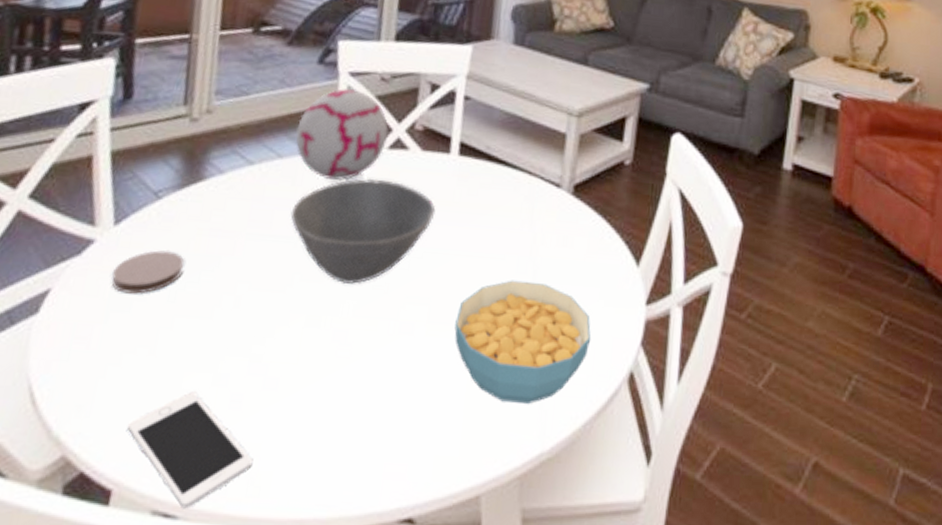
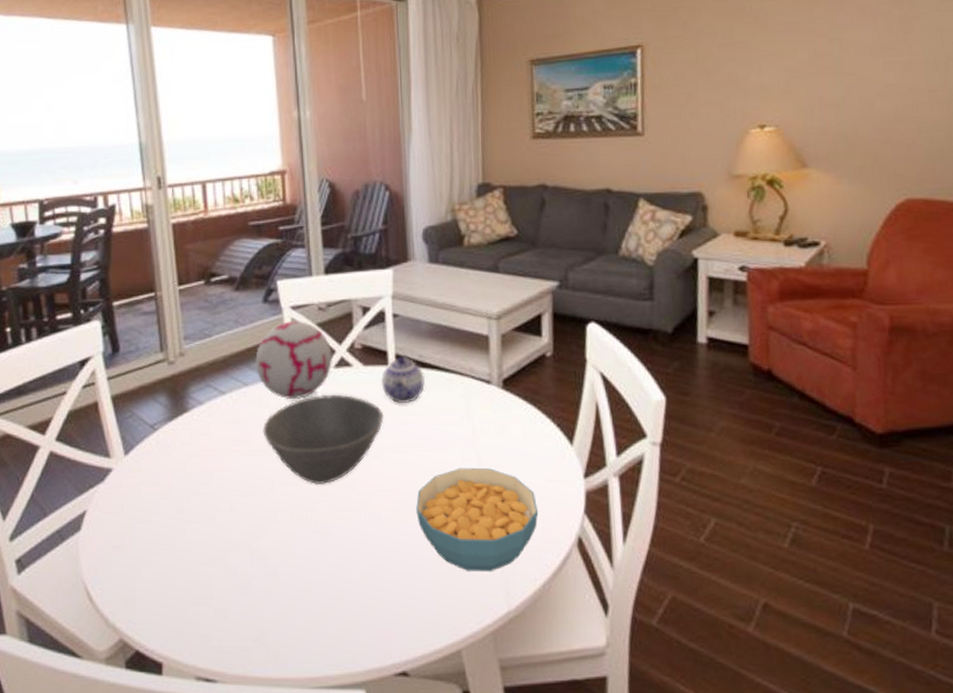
coaster: present [111,249,185,294] -> none [131,471,185,509]
cell phone: present [126,391,253,509] -> none [164,582,268,674]
teapot: none [438,143,489,201] -> present [381,354,425,404]

